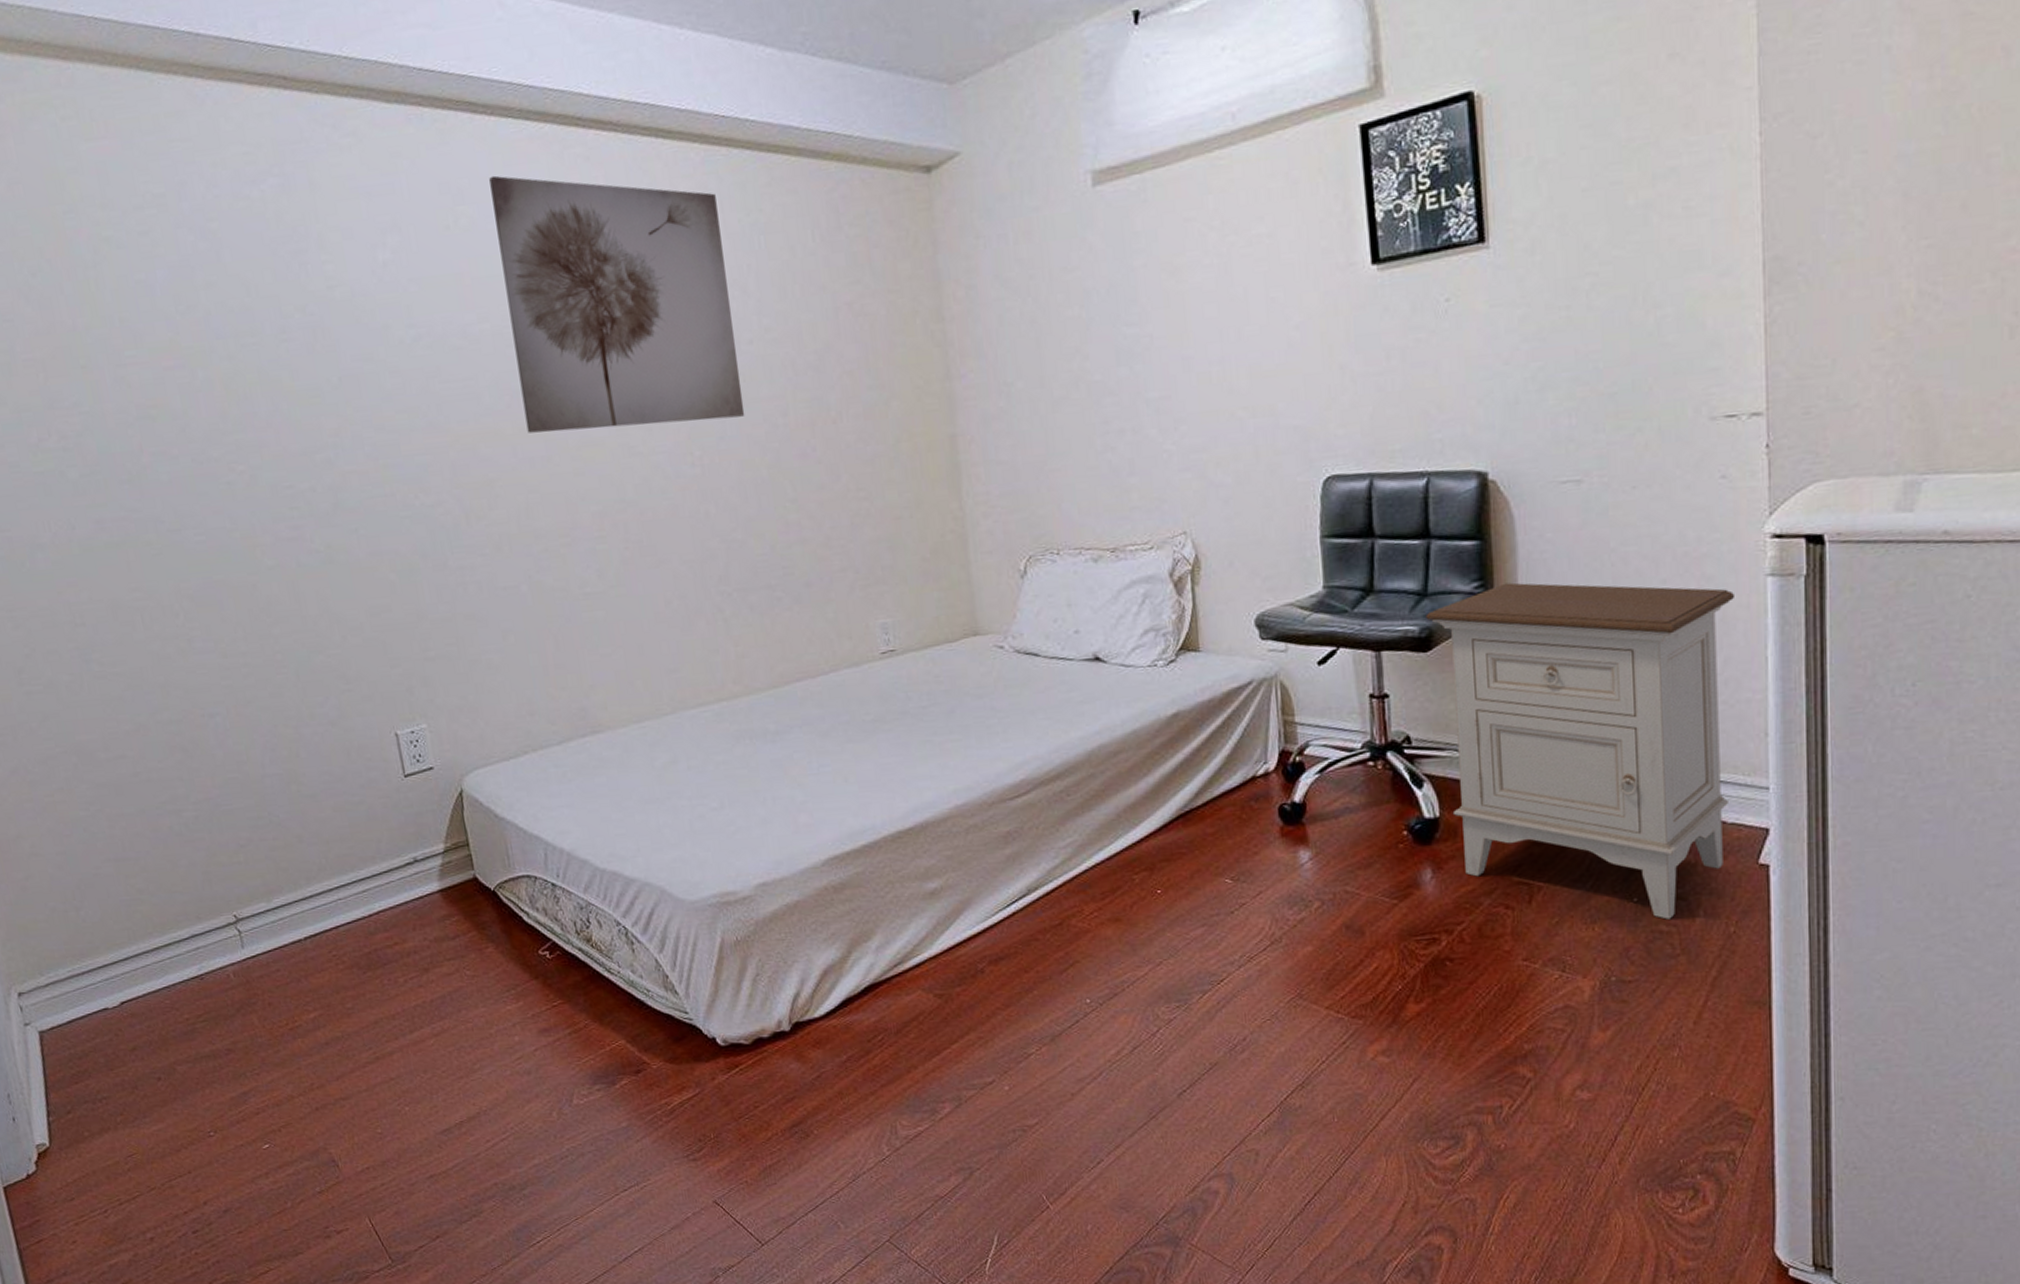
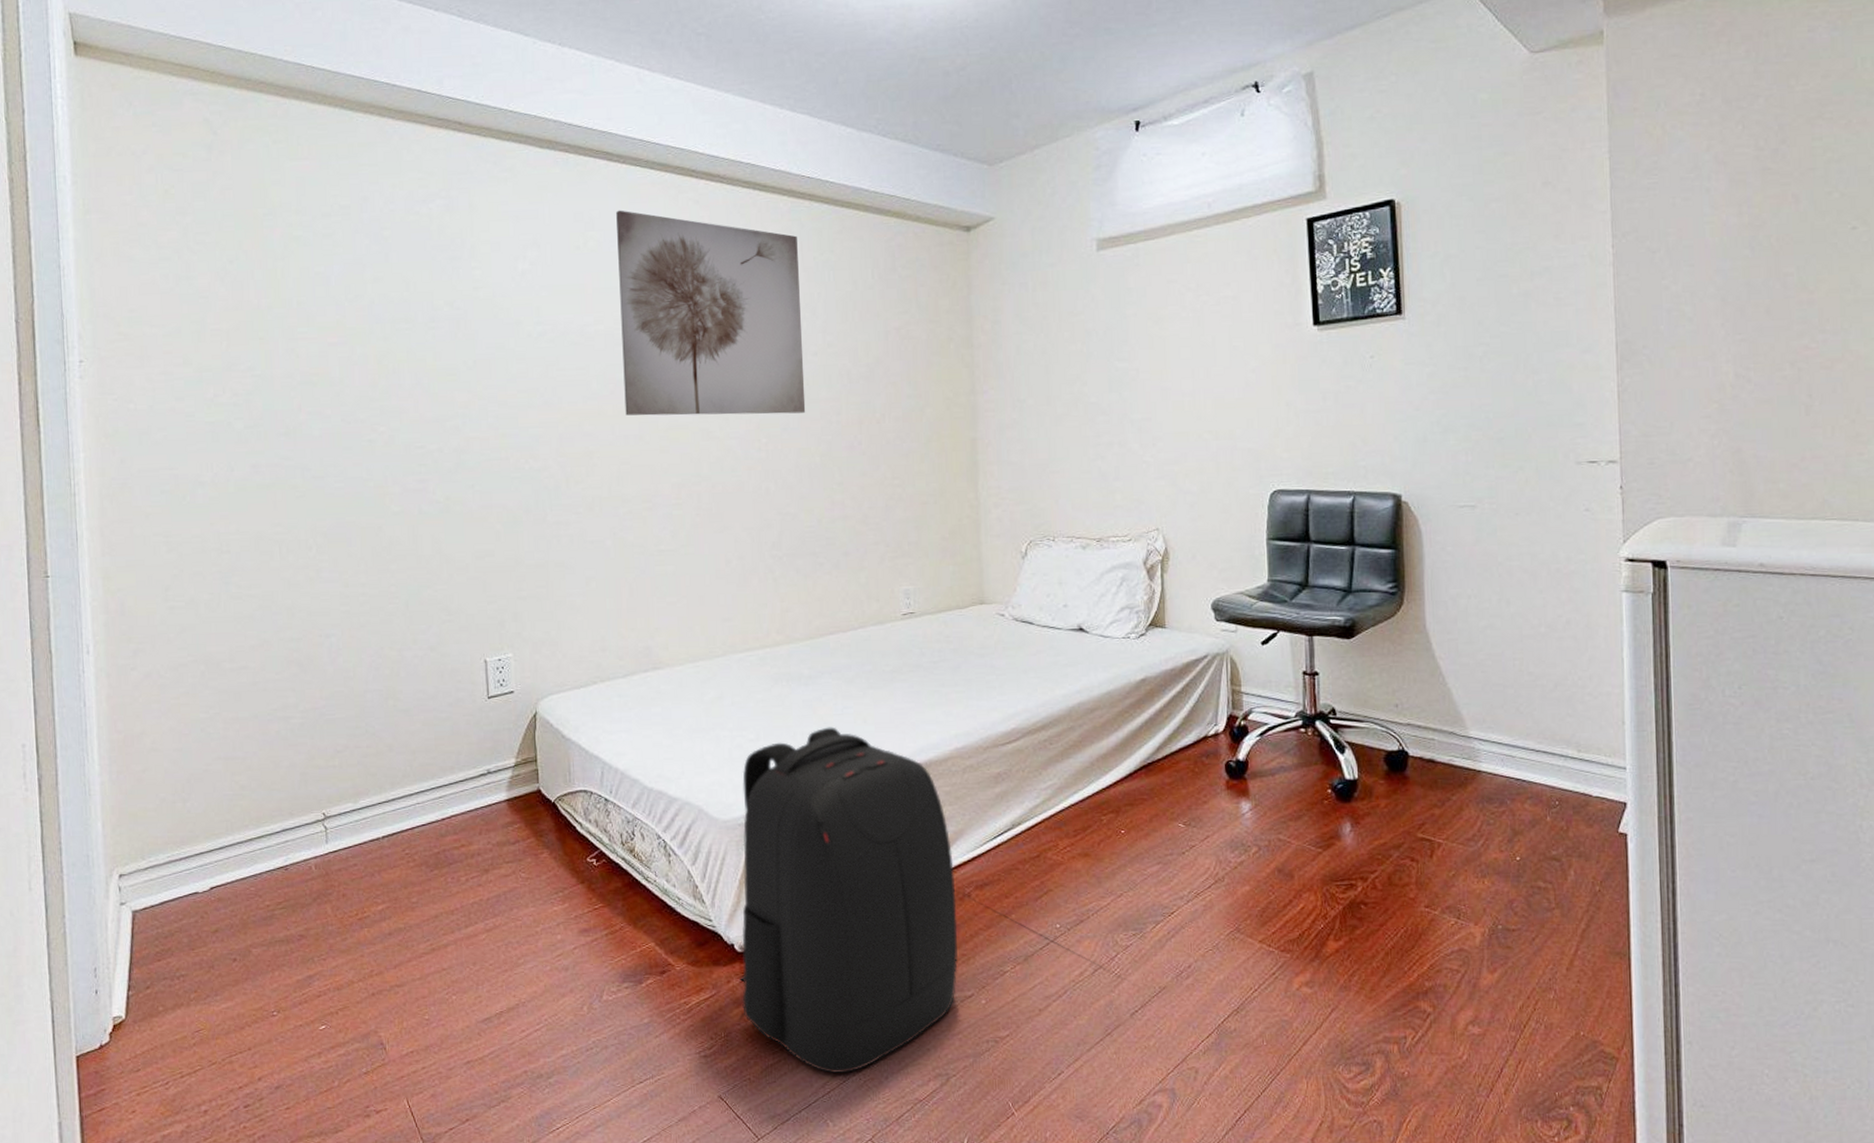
backpack: none [707,788,975,1173] -> present [740,727,958,1074]
nightstand: present [1425,582,1736,920] -> none [1350,585,1598,877]

